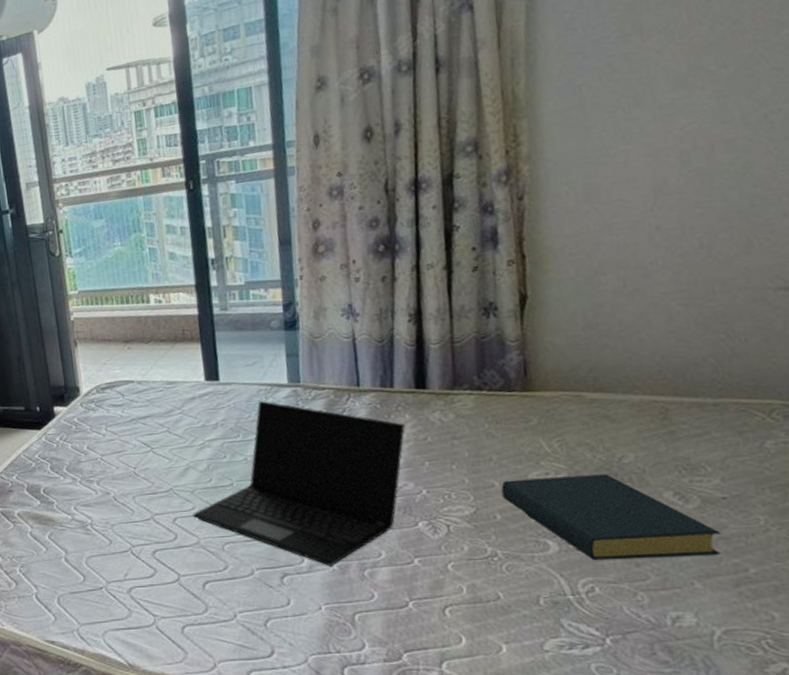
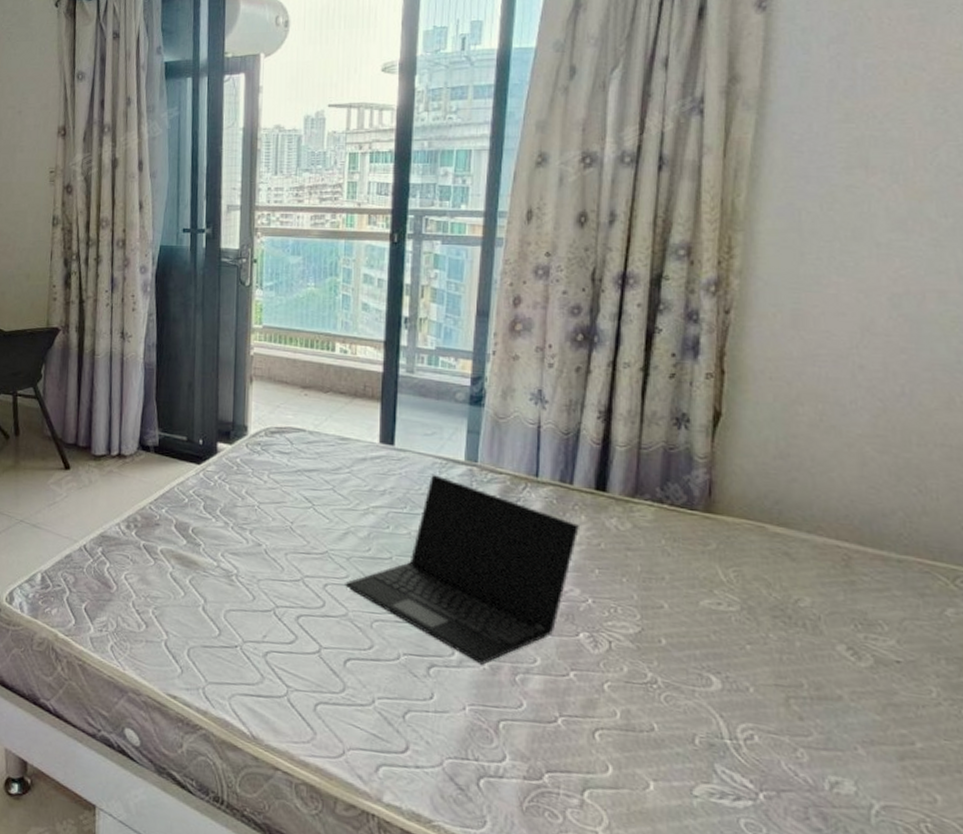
hardback book: present [501,474,720,560] -> none [670,603,890,721]

